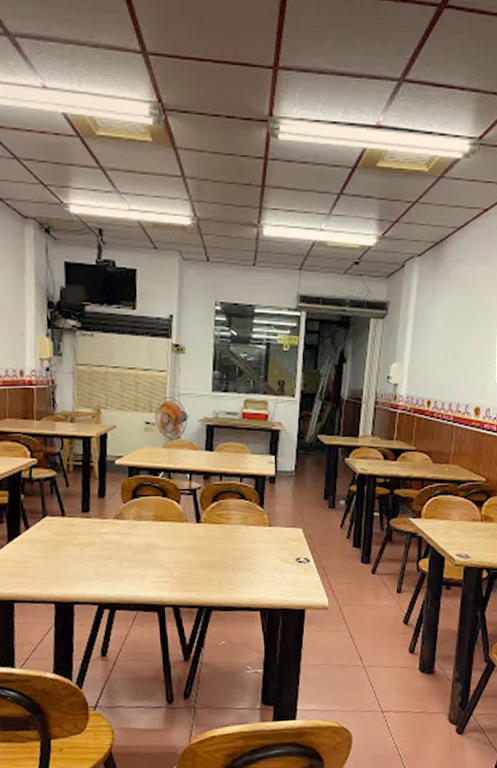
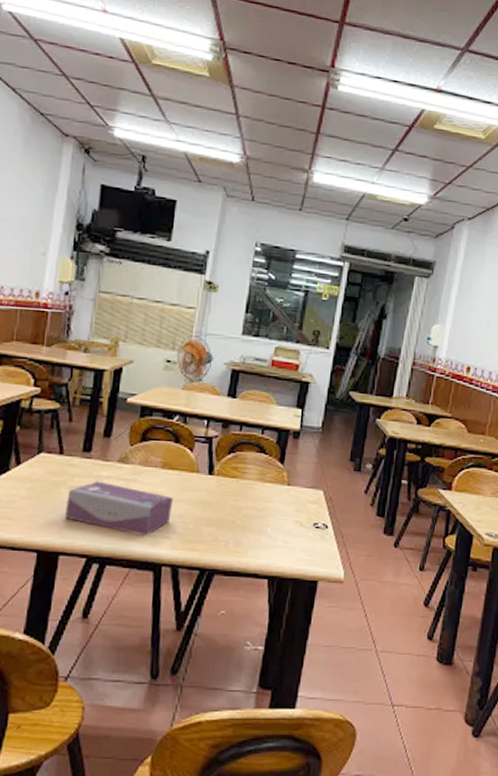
tissue box: none [73,537,168,582] -> present [64,481,174,536]

